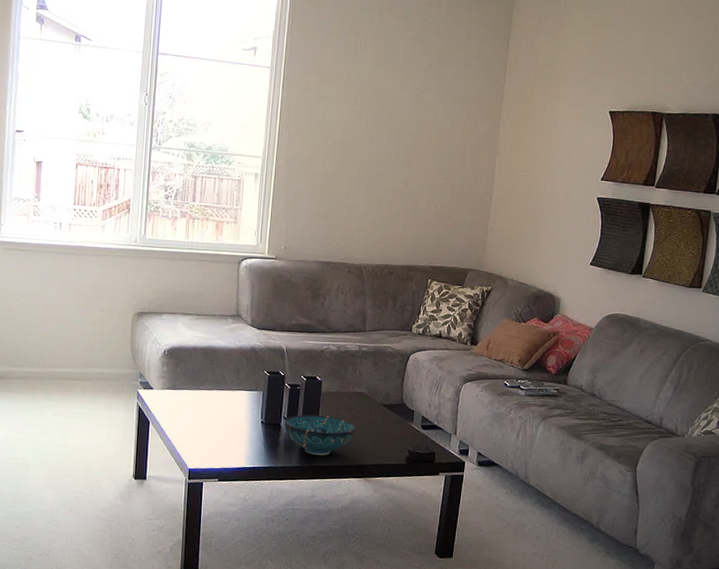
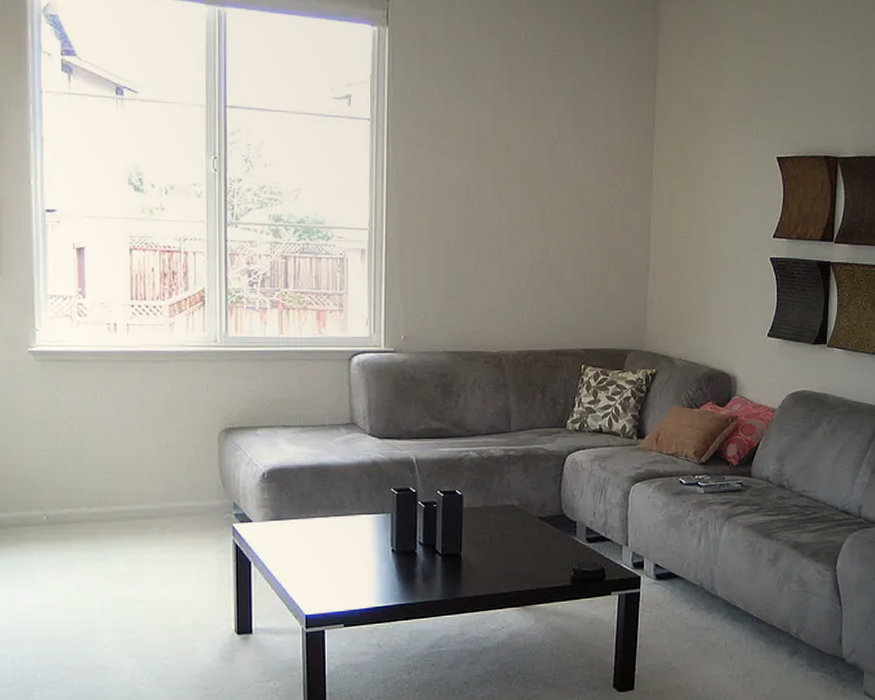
decorative bowl: present [284,414,356,456] -> none [420,536,508,584]

